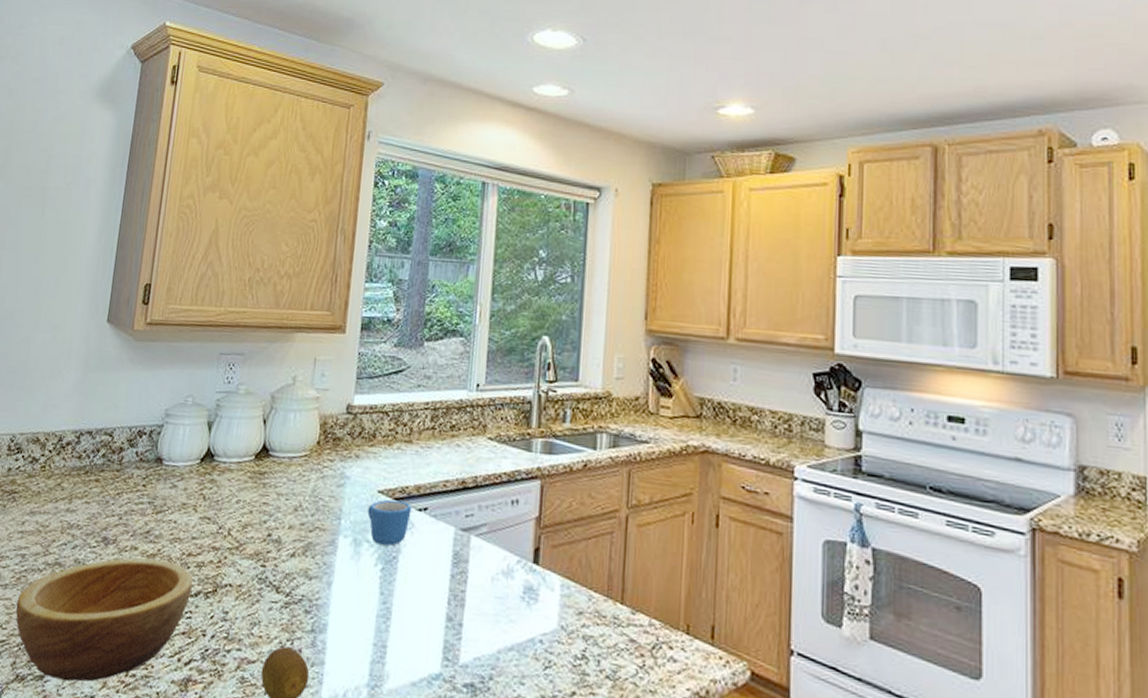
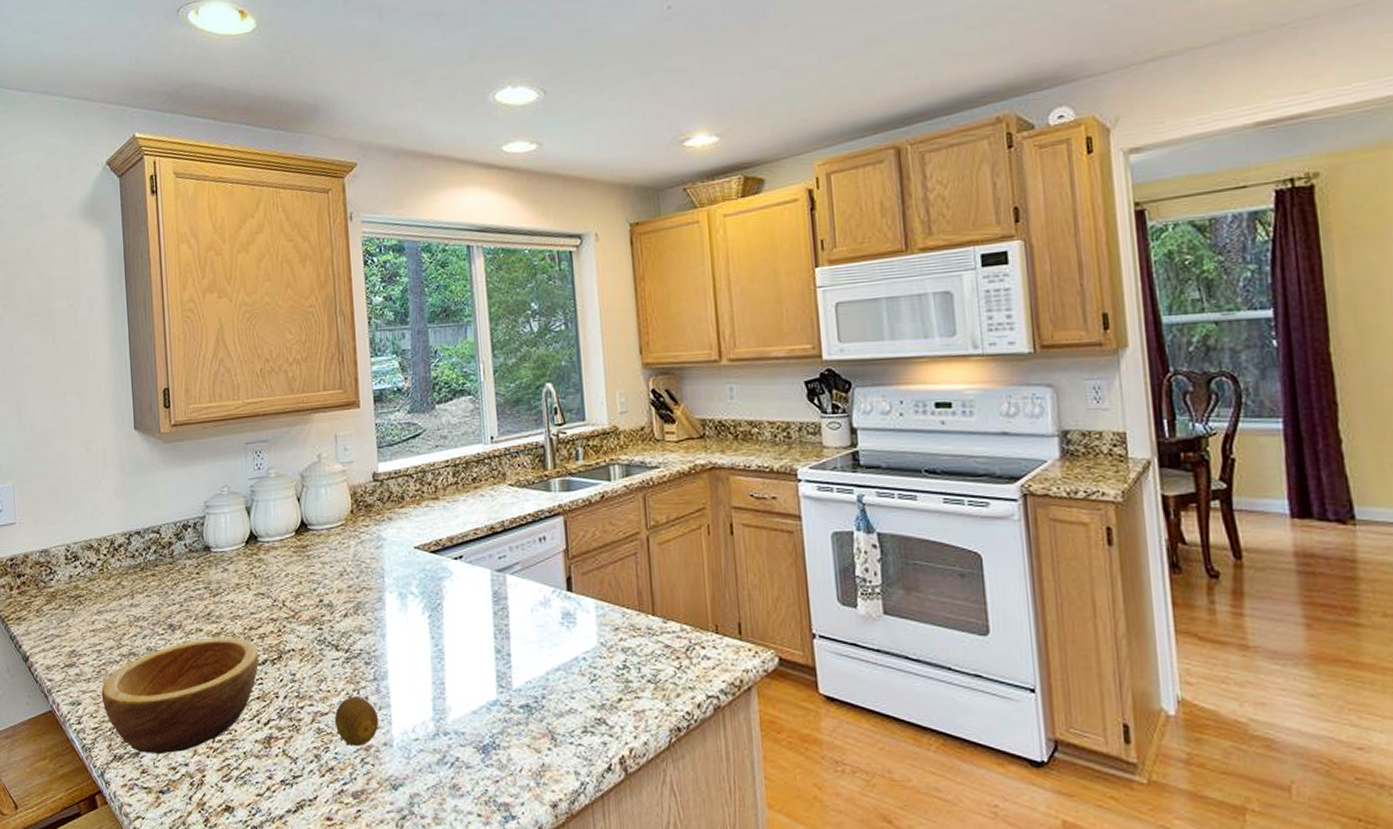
mug: present [367,499,412,546] -> none [407,553,448,595]

